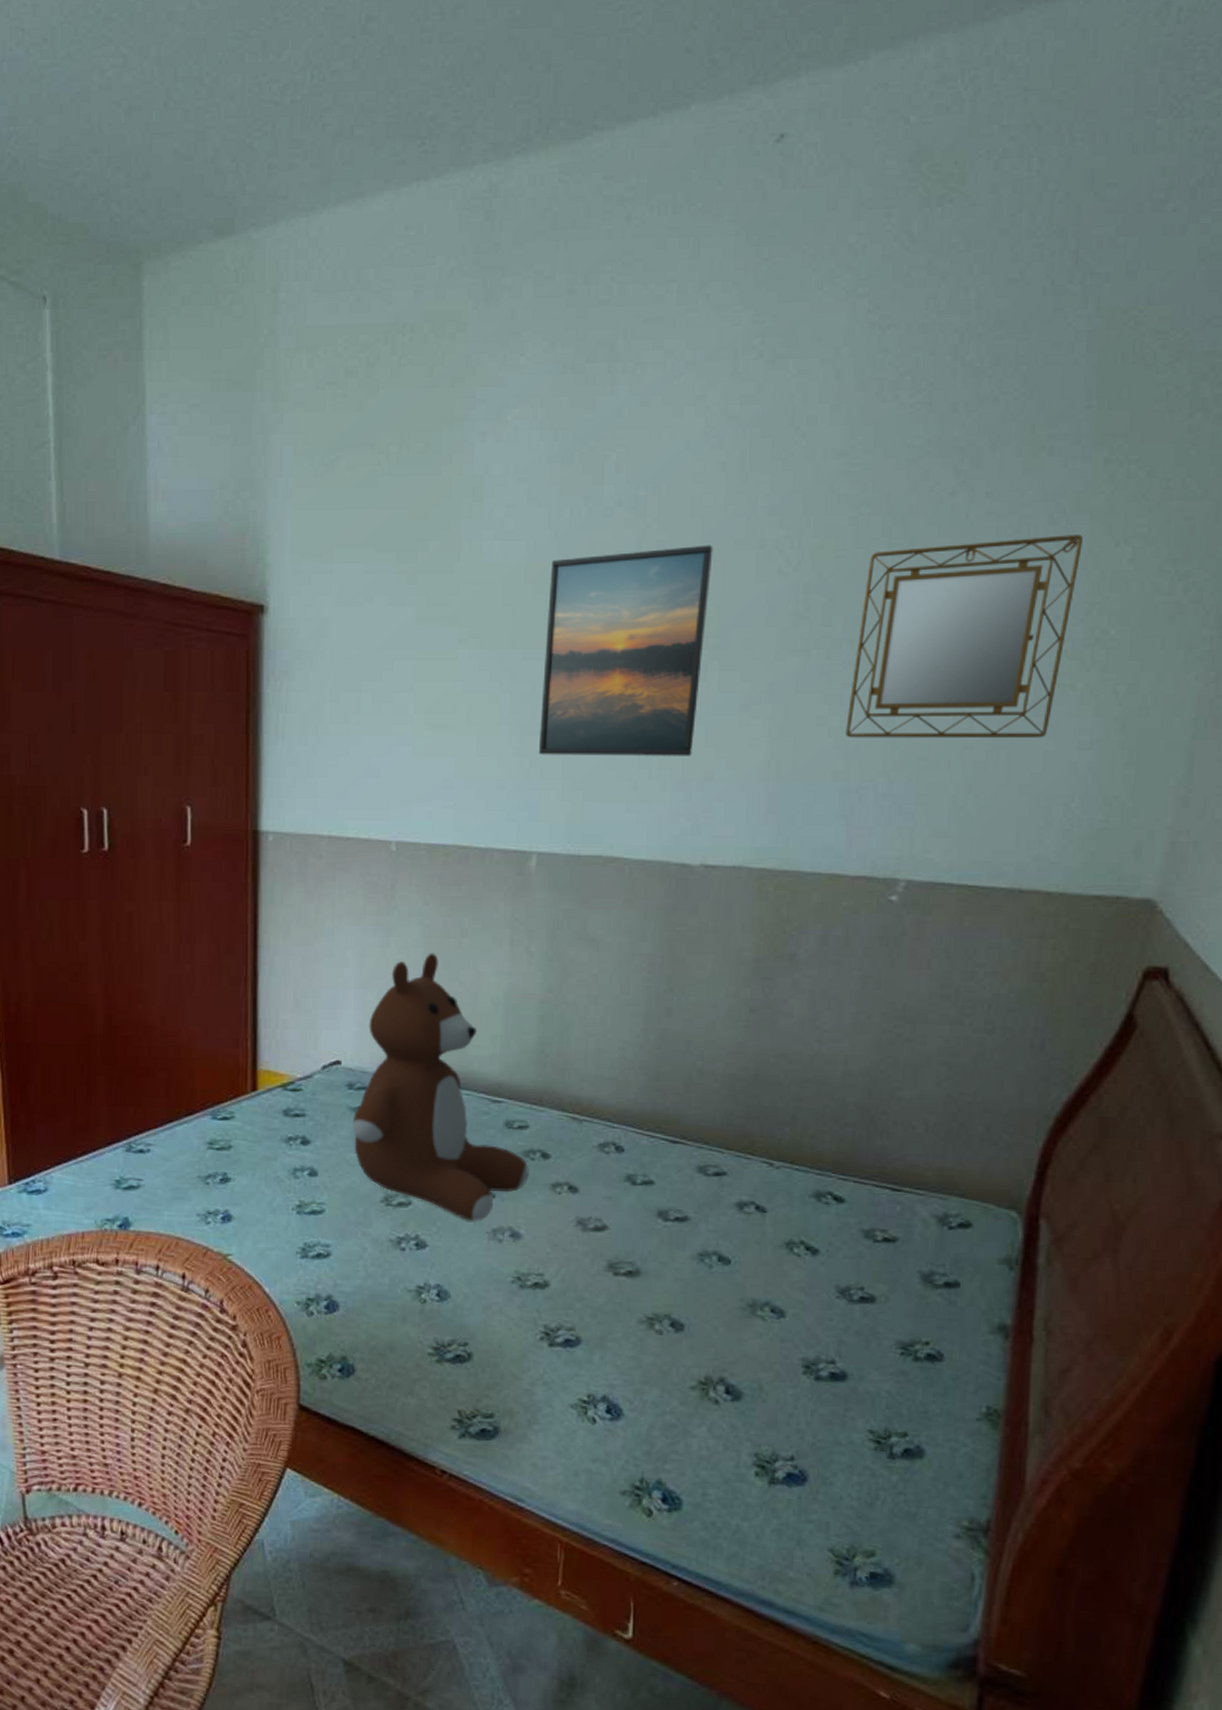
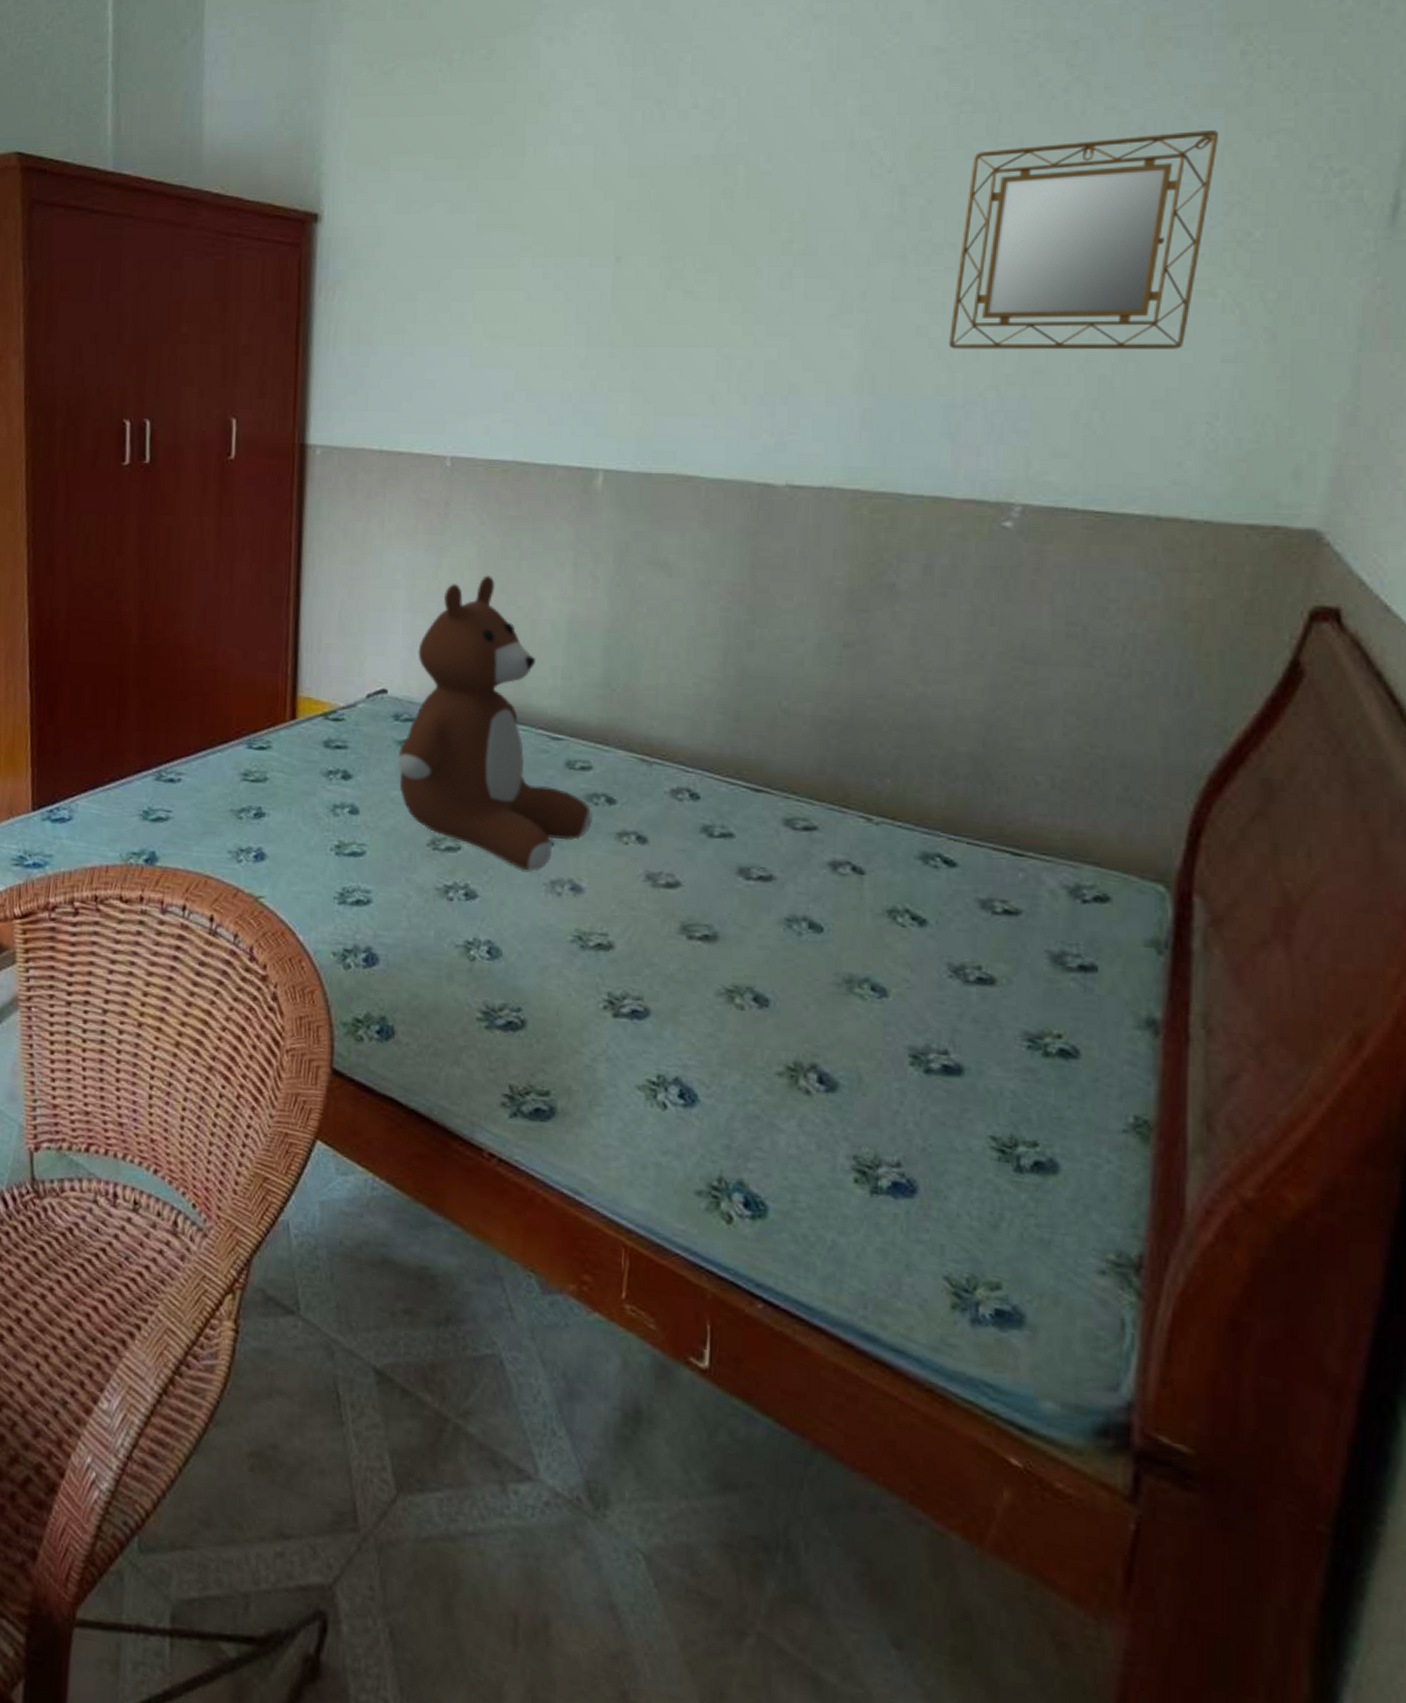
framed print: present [538,545,713,756] -> none [606,147,798,368]

